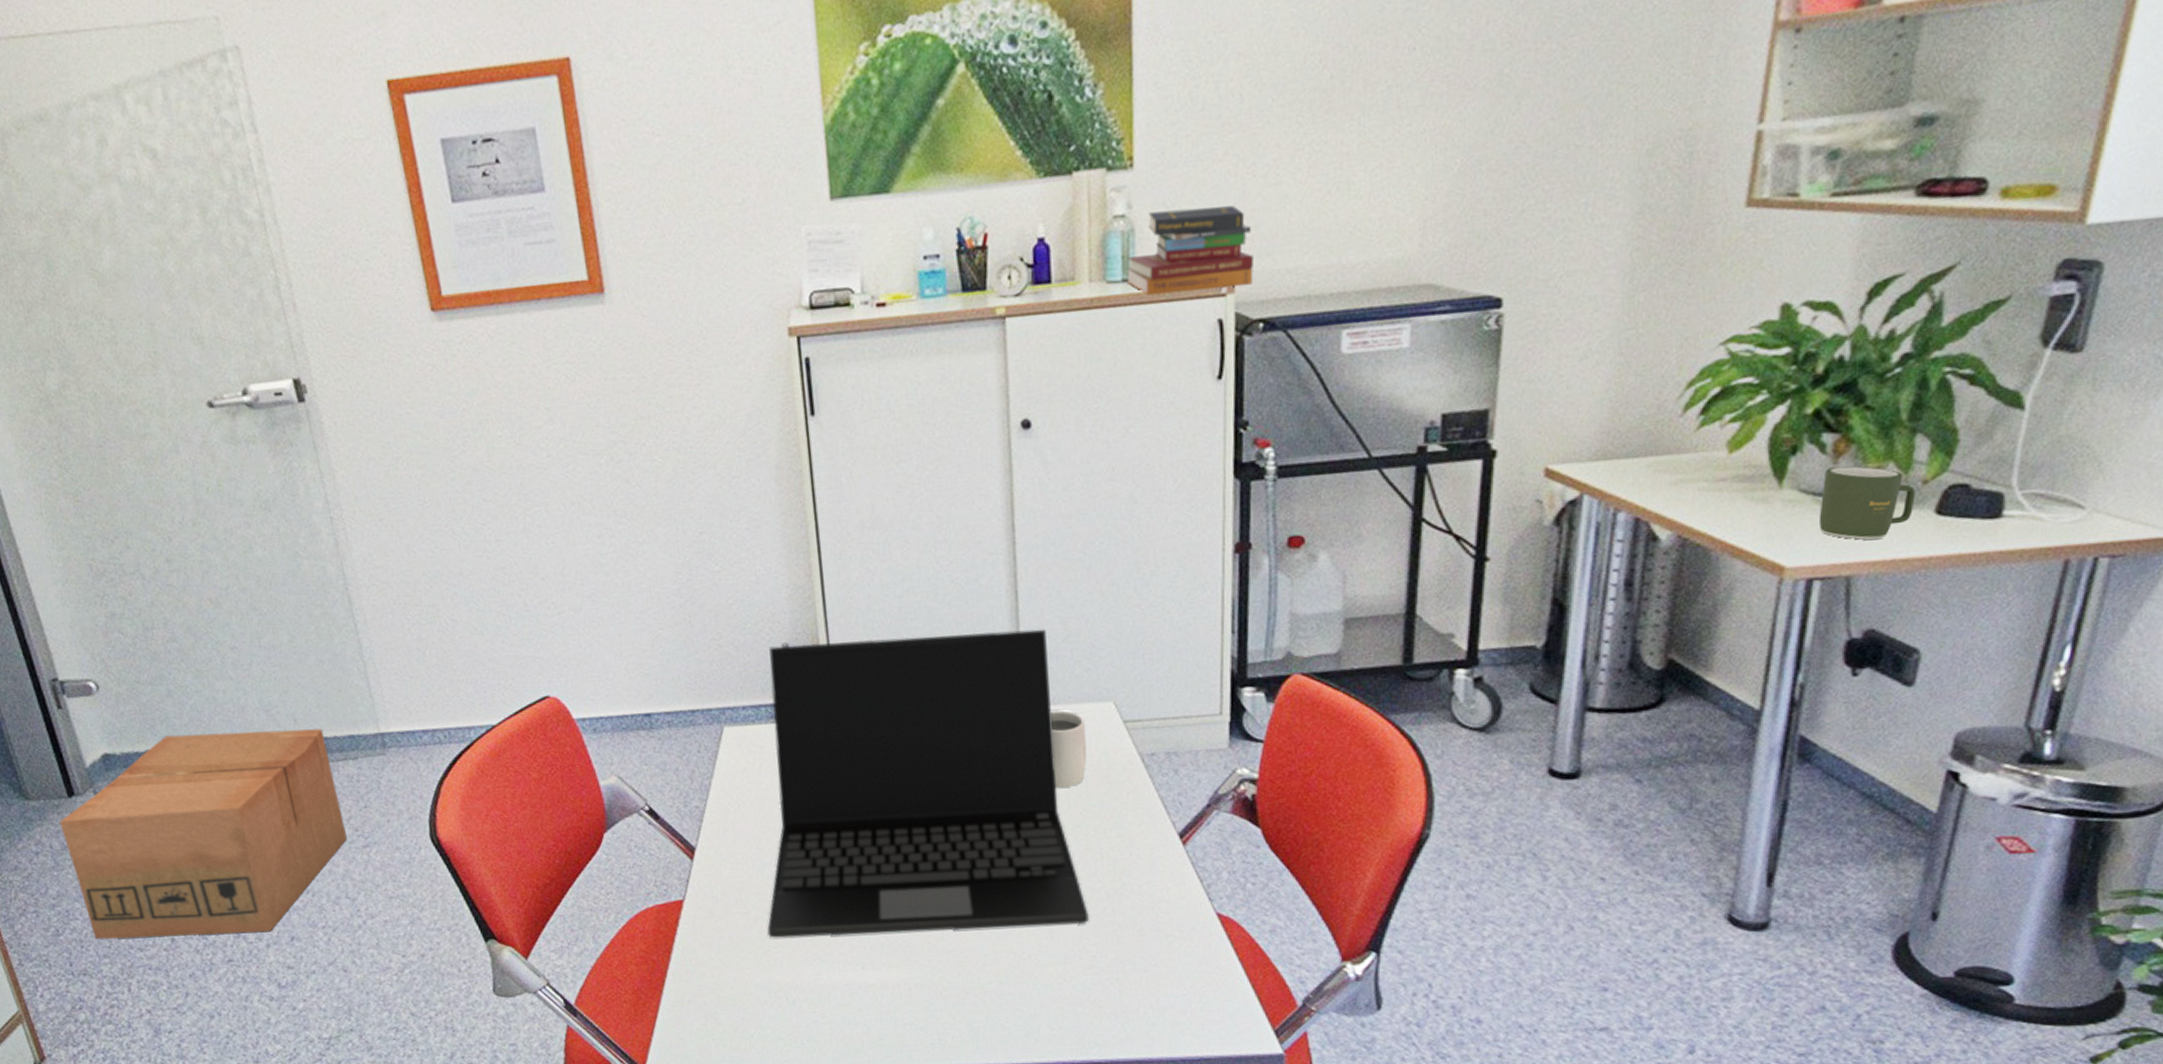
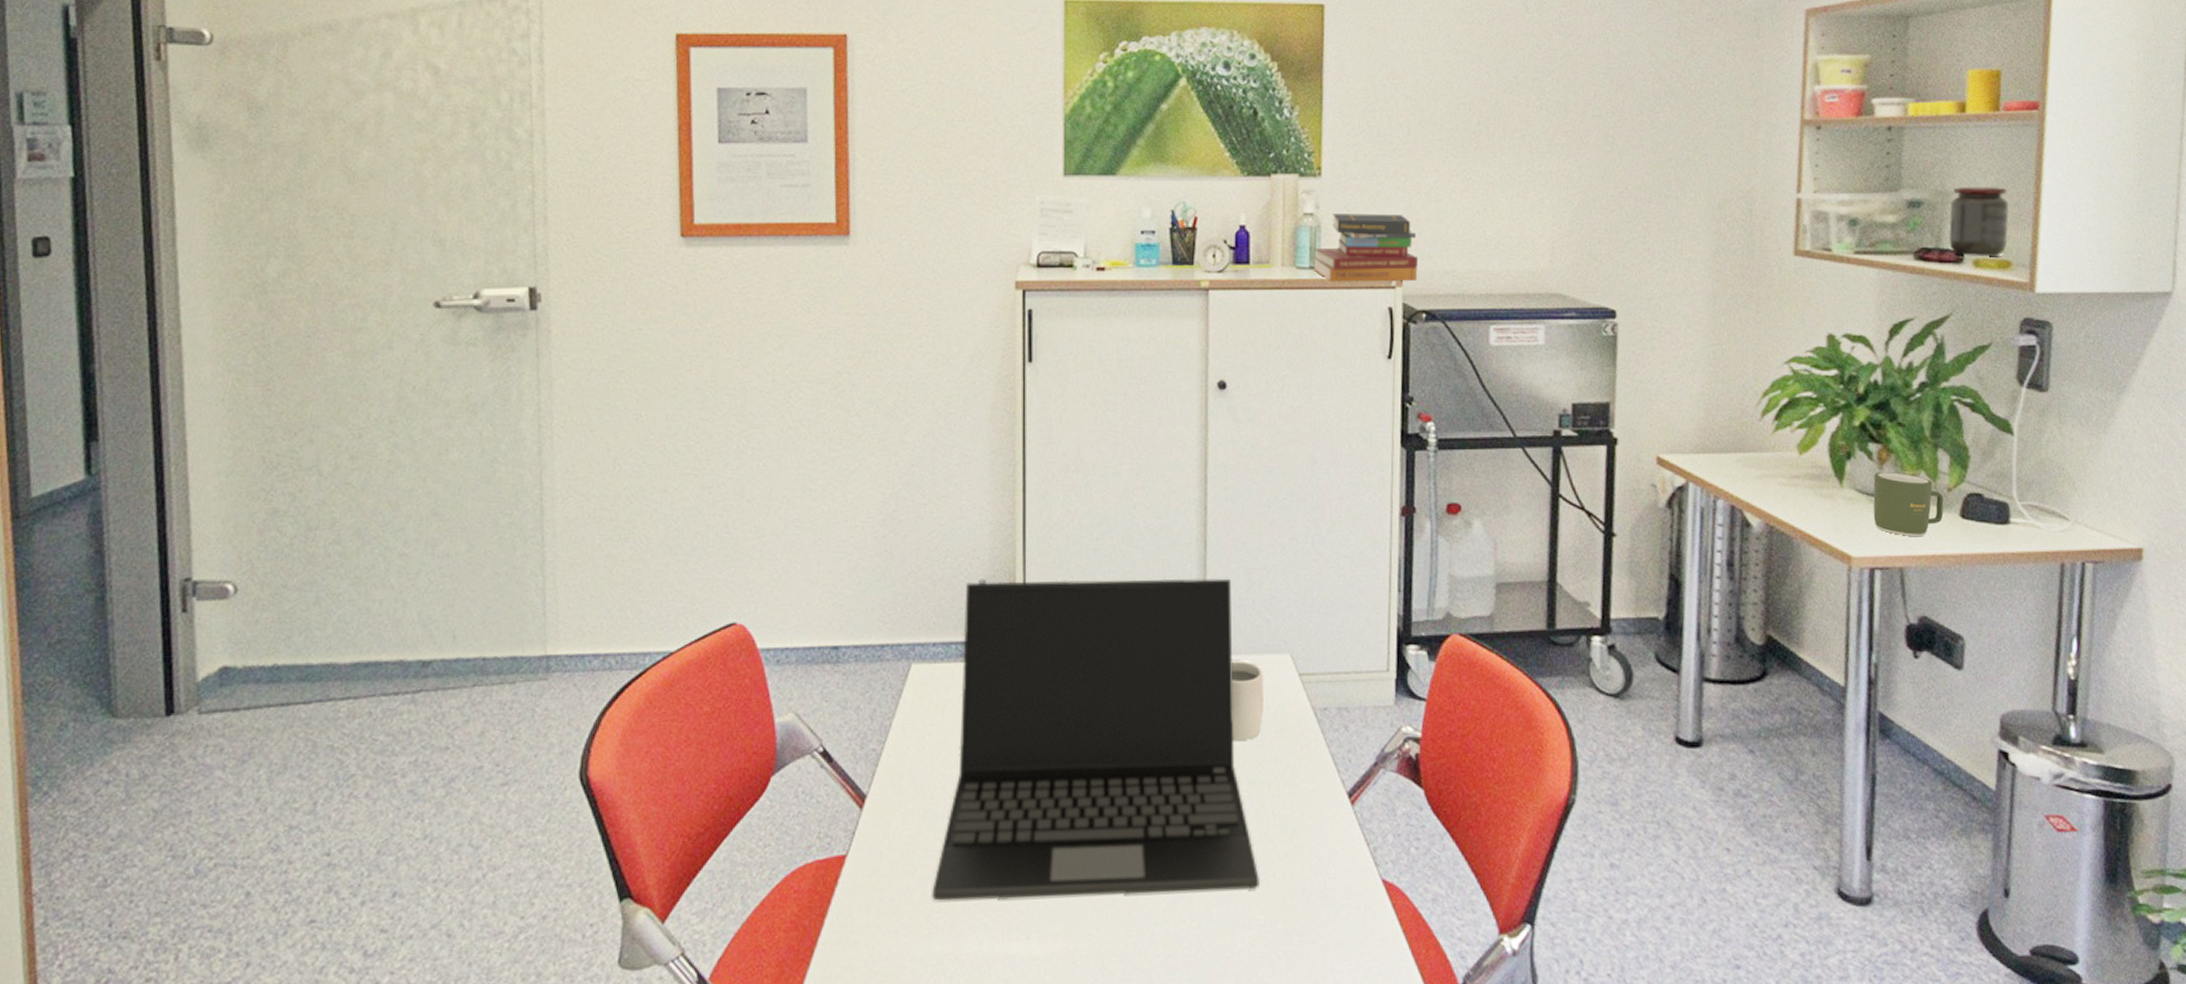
cardboard box: present [59,728,348,940] -> none [146,647,486,893]
jar: none [1969,83,2067,186] -> present [1948,186,2009,256]

